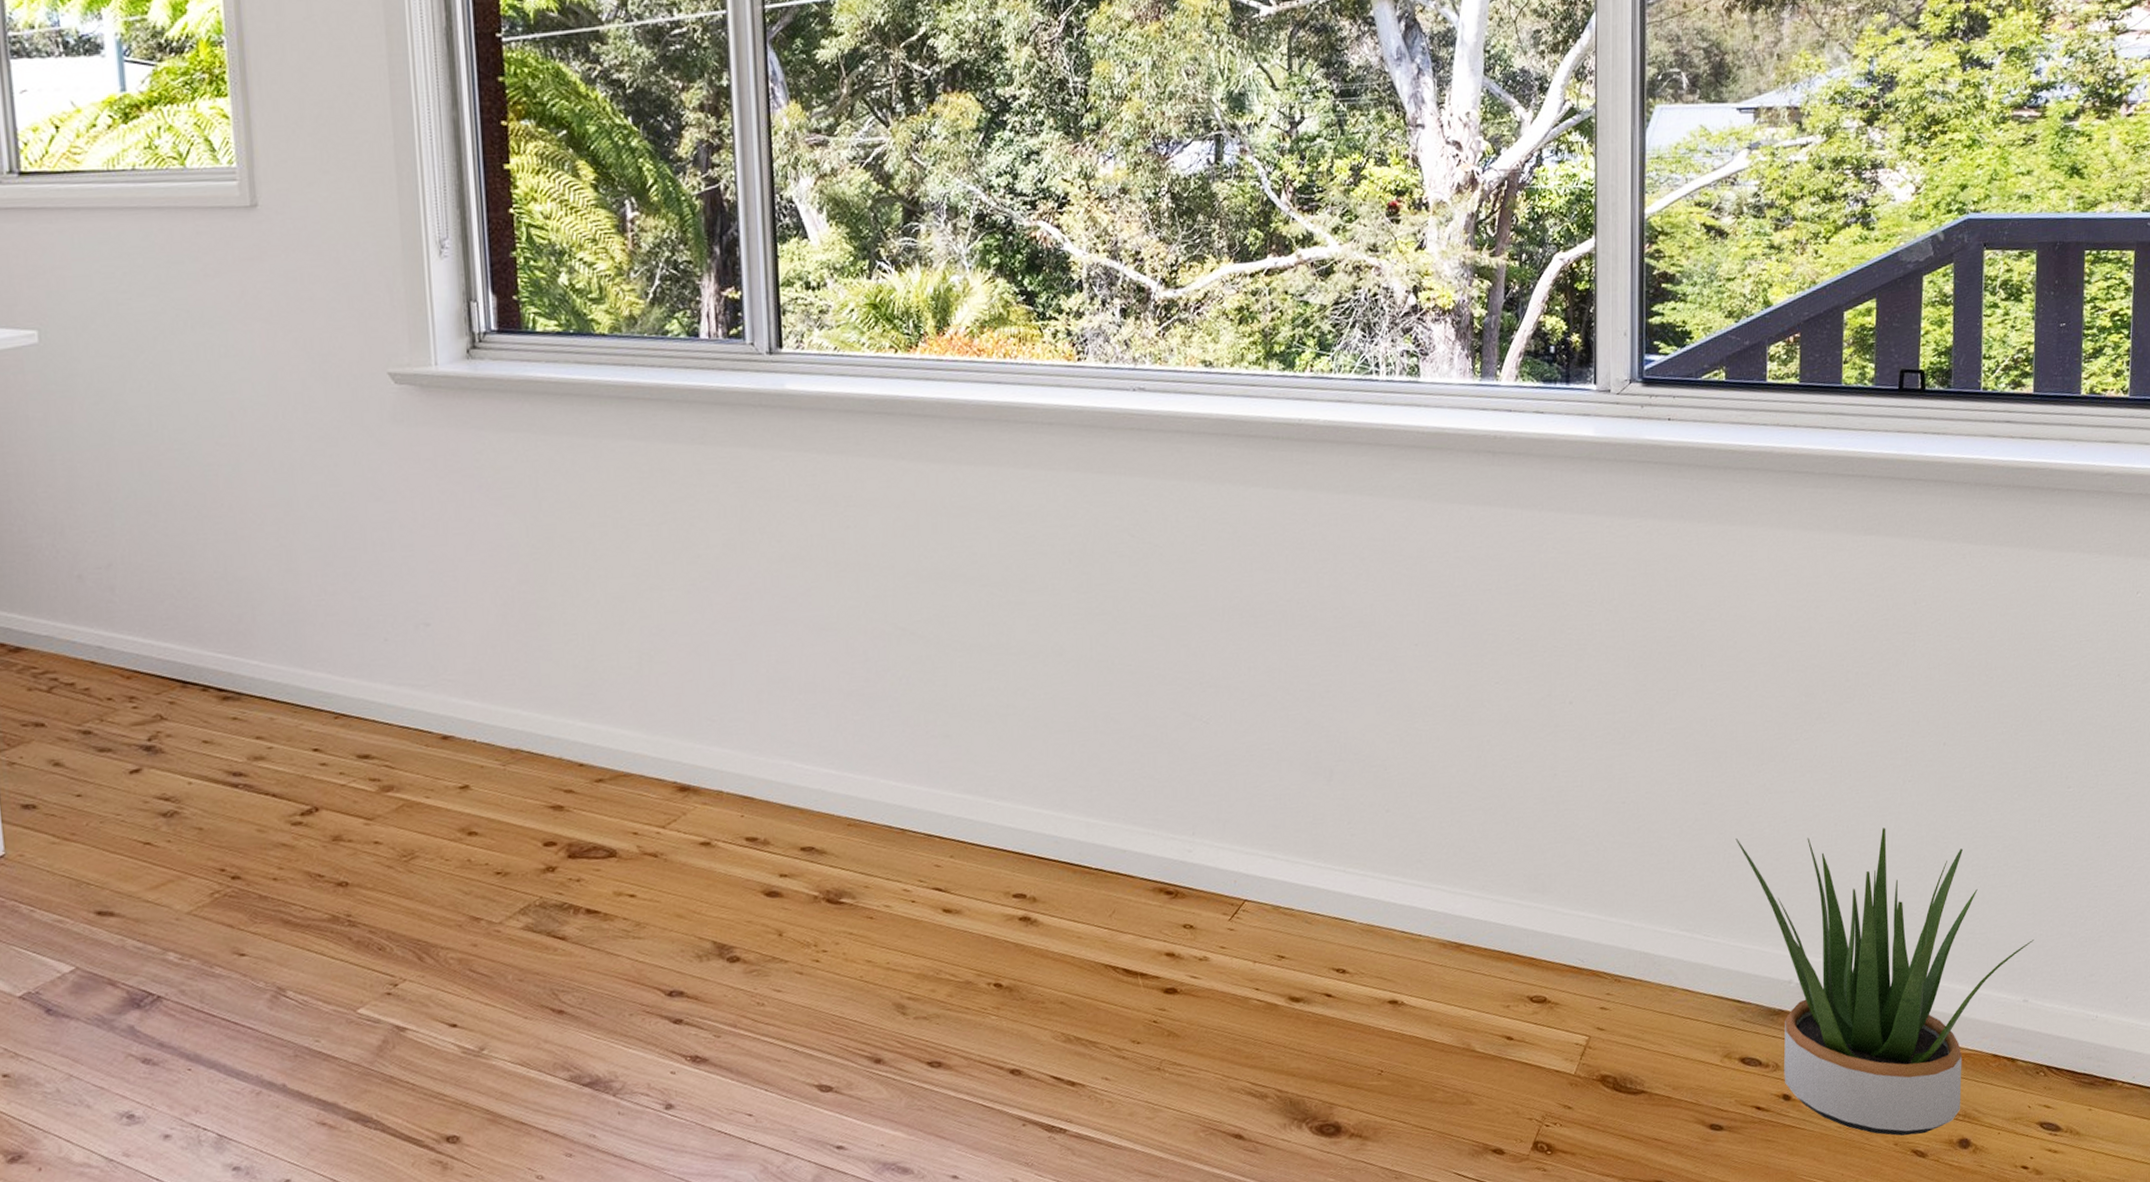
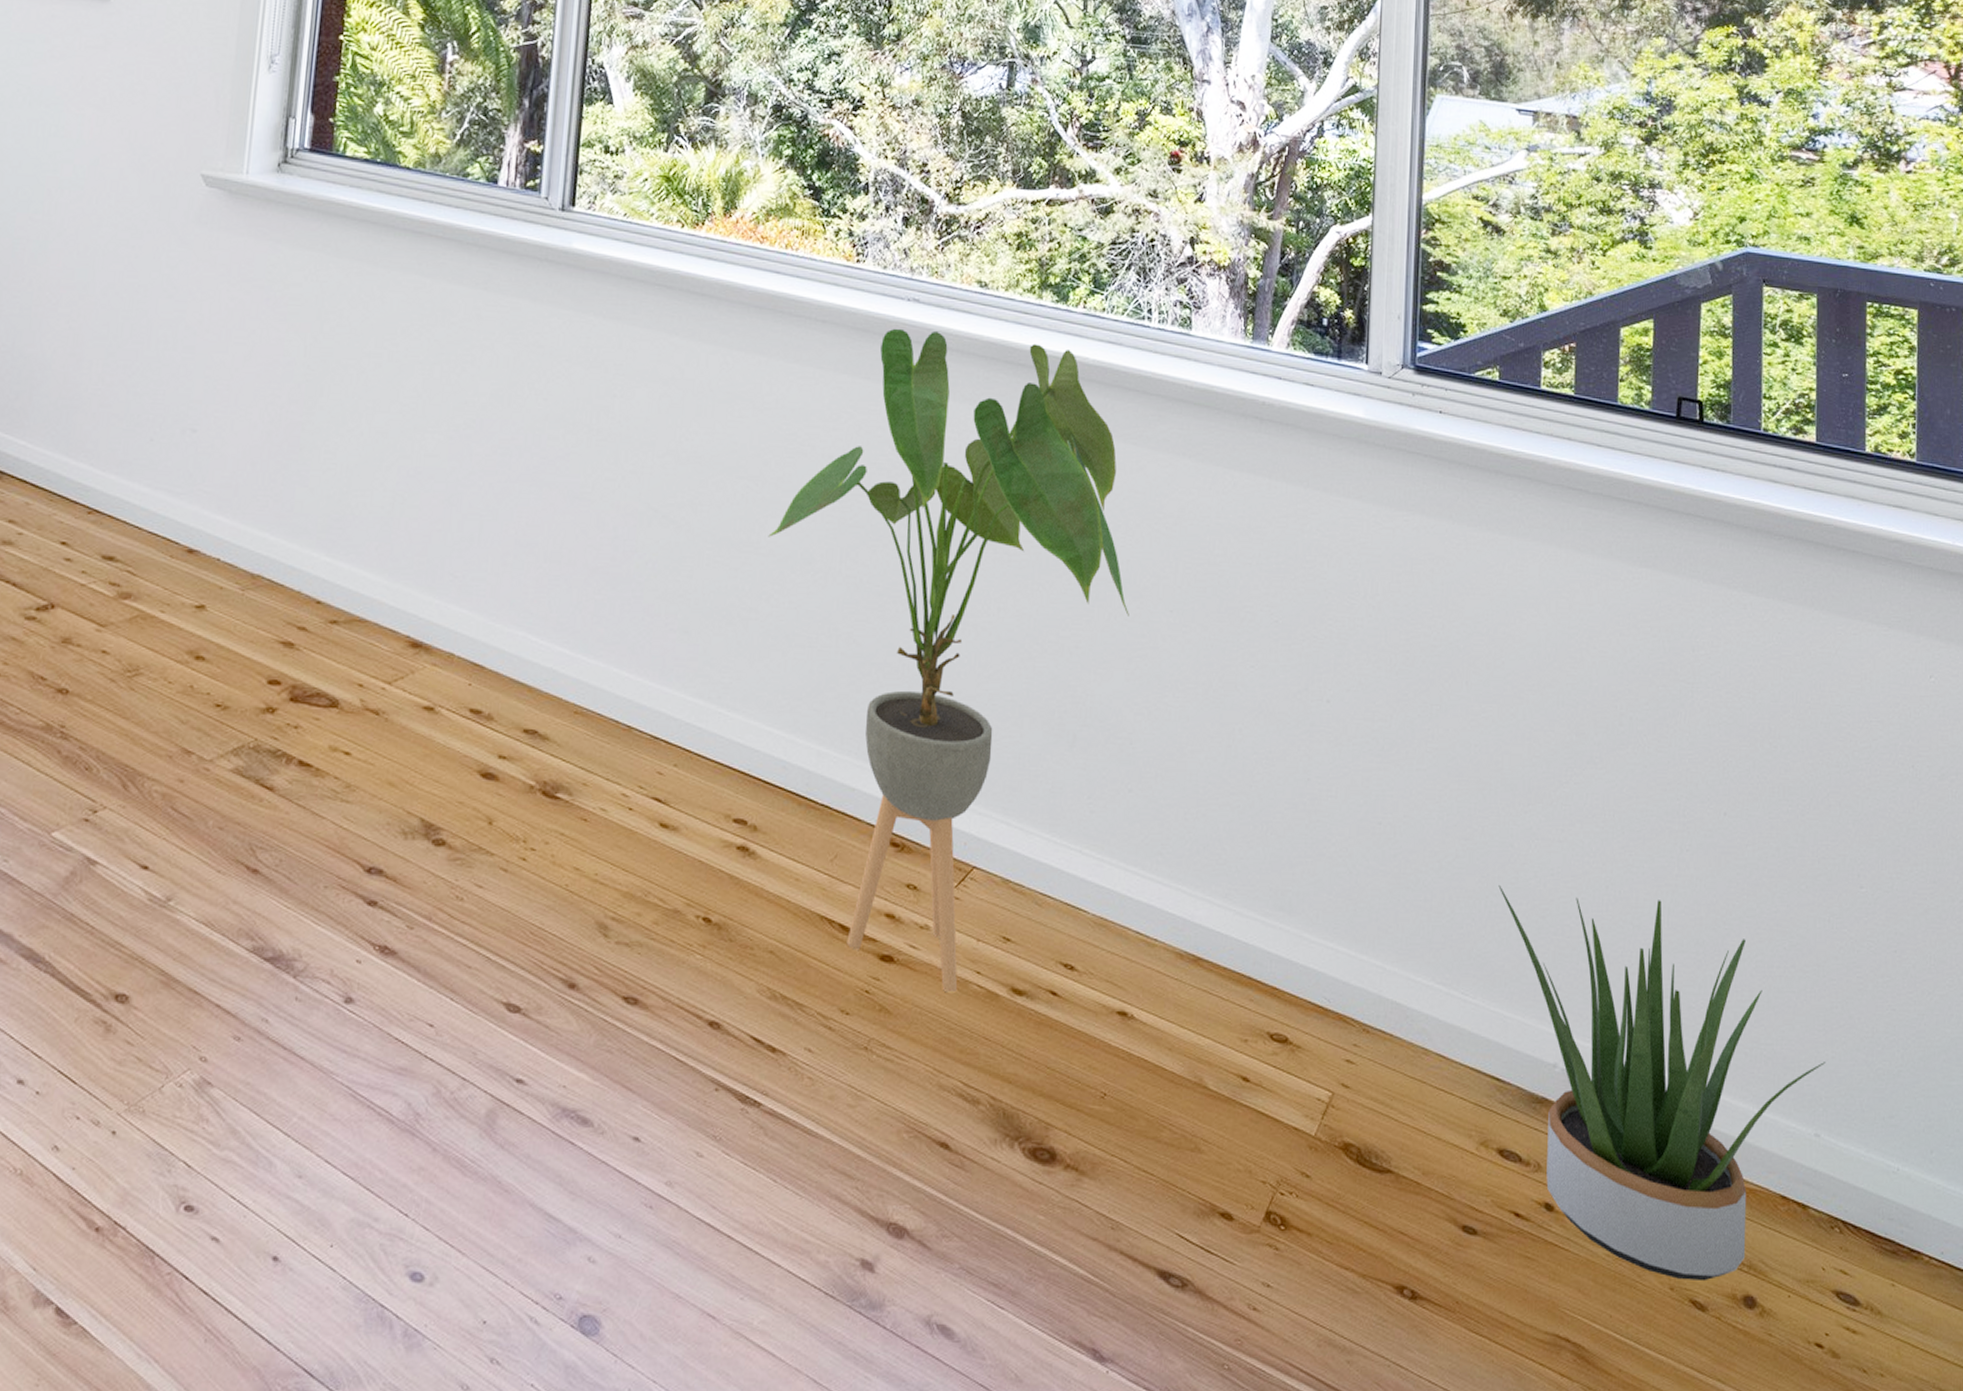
house plant: none [1017,413,1376,1011] -> present [768,328,1129,993]

